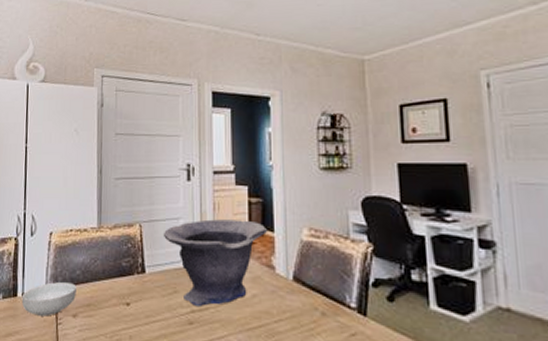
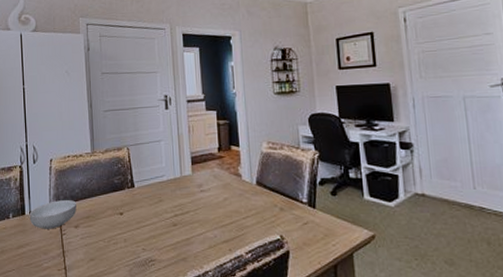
decorative bowl: present [163,219,268,308] -> none [147,138,235,212]

